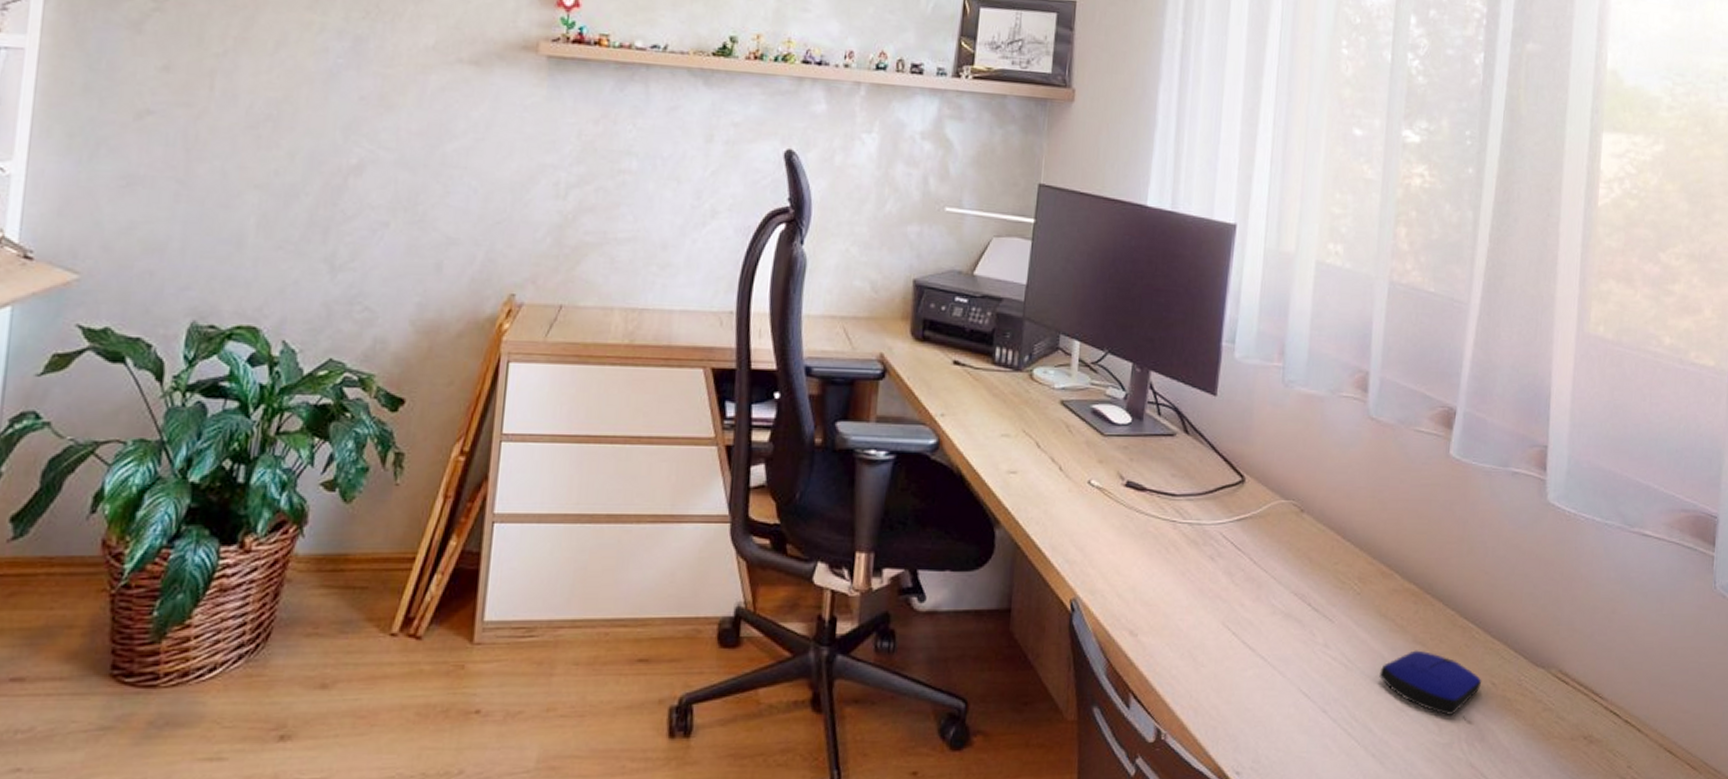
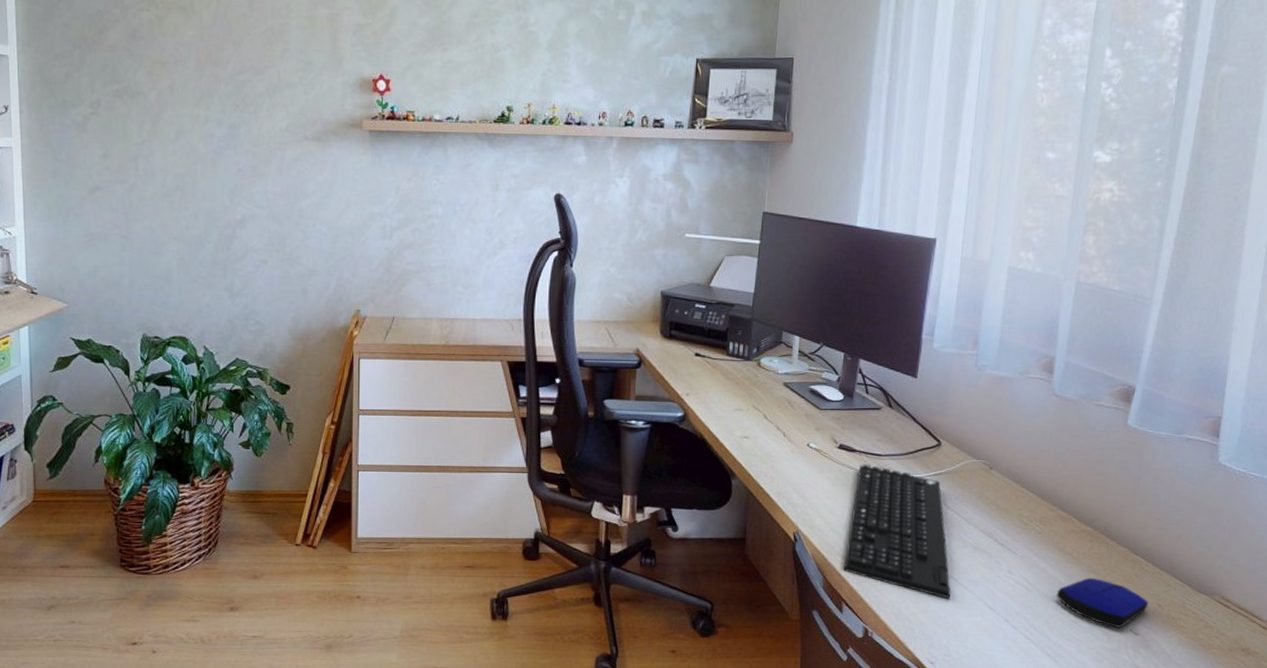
keyboard: none [1131,506,1259,685] -> present [844,464,951,599]

